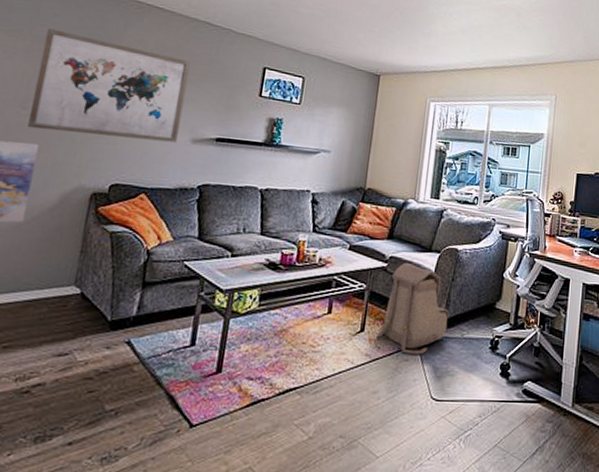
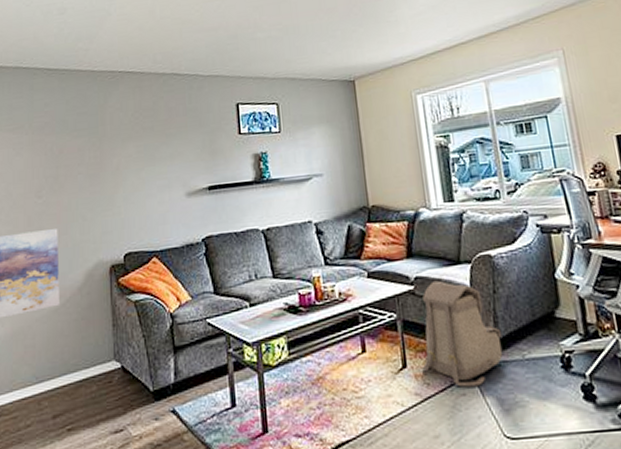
wall art: present [28,28,191,143] -> none [43,116,173,215]

